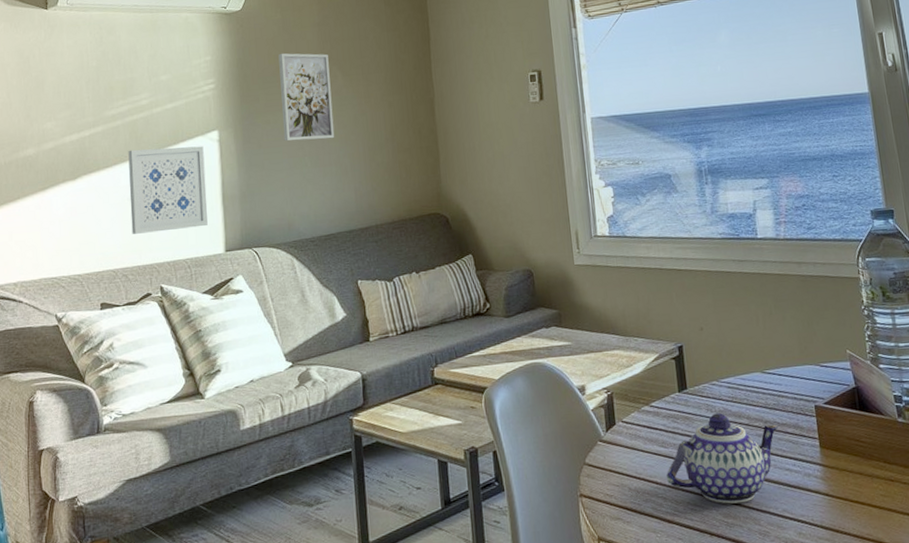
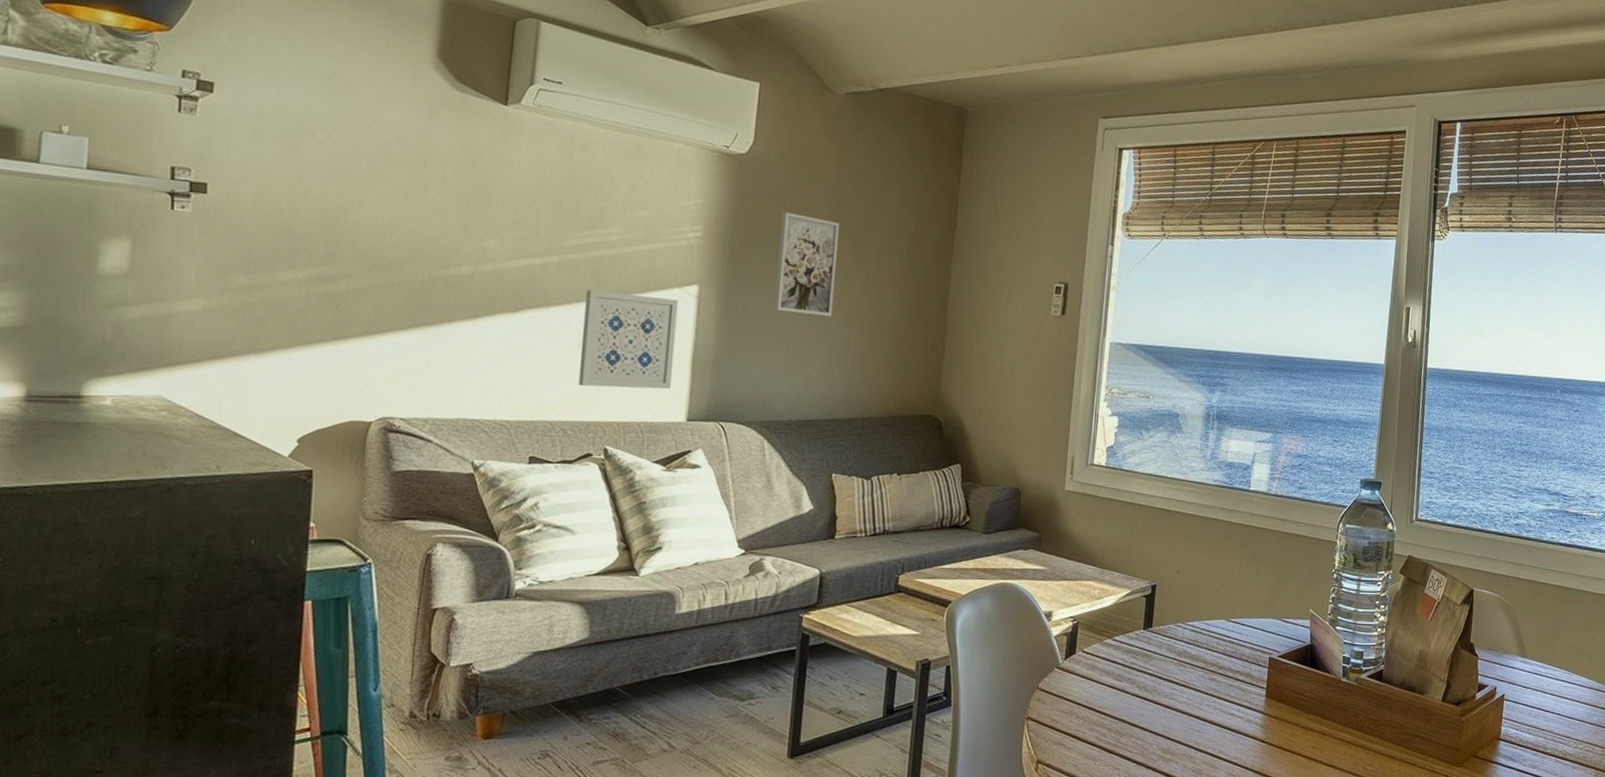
teapot: present [666,413,780,504] -> none [1114,654,1233,741]

